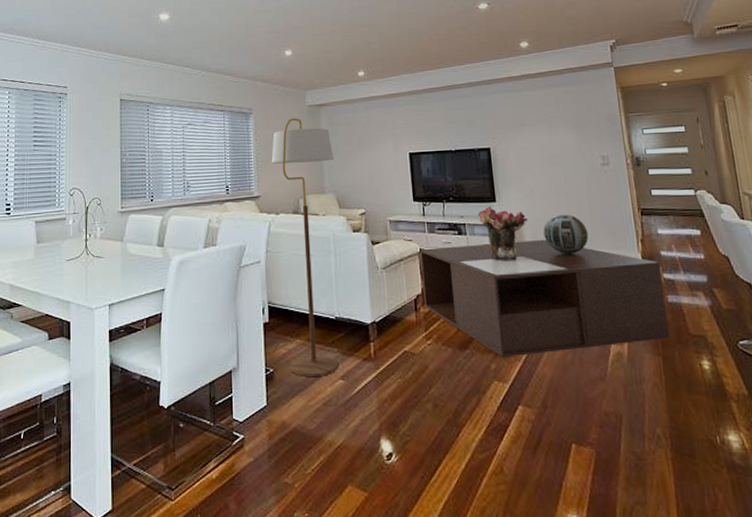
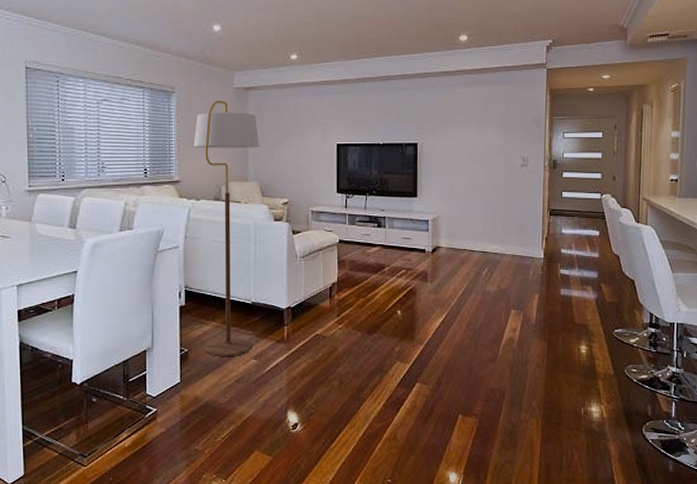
coffee table: present [420,239,670,358] -> none [338,234,559,341]
bouquet: present [477,206,528,260] -> none [398,200,445,253]
decorative sphere: present [543,213,589,254] -> none [458,210,499,249]

